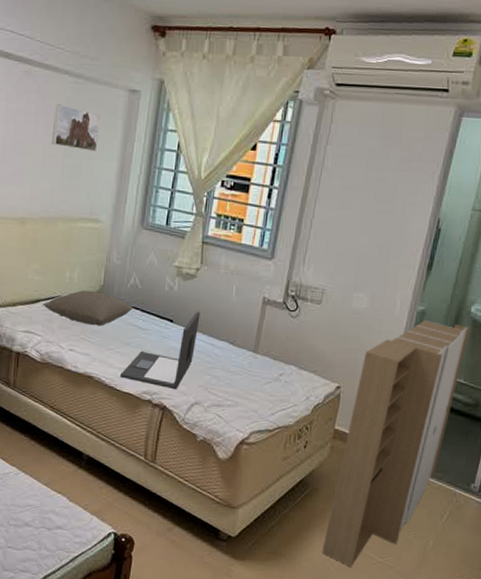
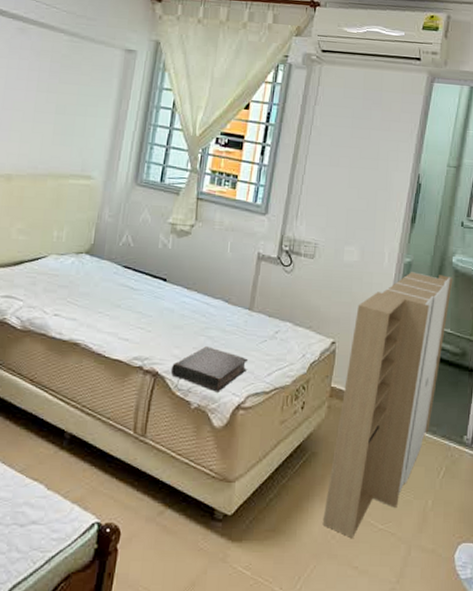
pillow: present [42,290,133,326] -> none [25,249,125,288]
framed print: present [51,104,101,152] -> none [43,61,96,108]
laptop: present [120,311,201,389] -> none [109,269,195,353]
book: none [177,385,253,428] -> present [170,346,249,392]

